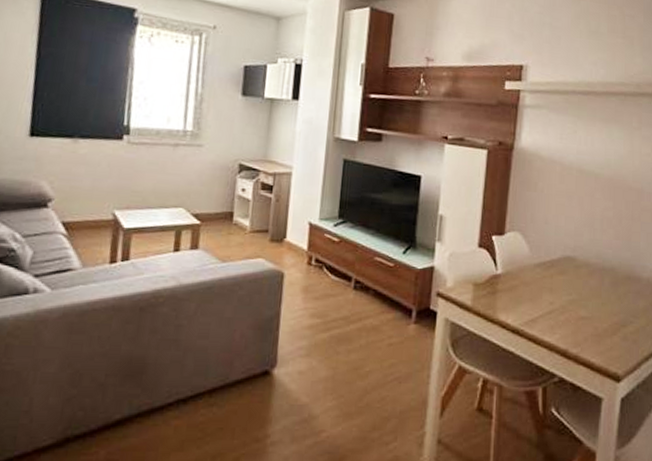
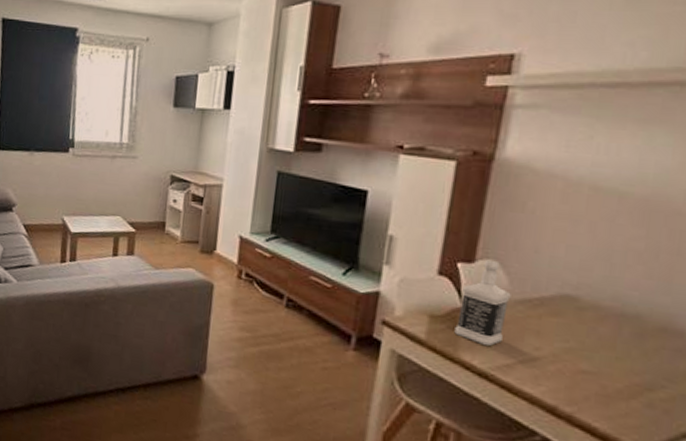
bottle: none [493,231,531,305] -> present [454,259,511,346]

